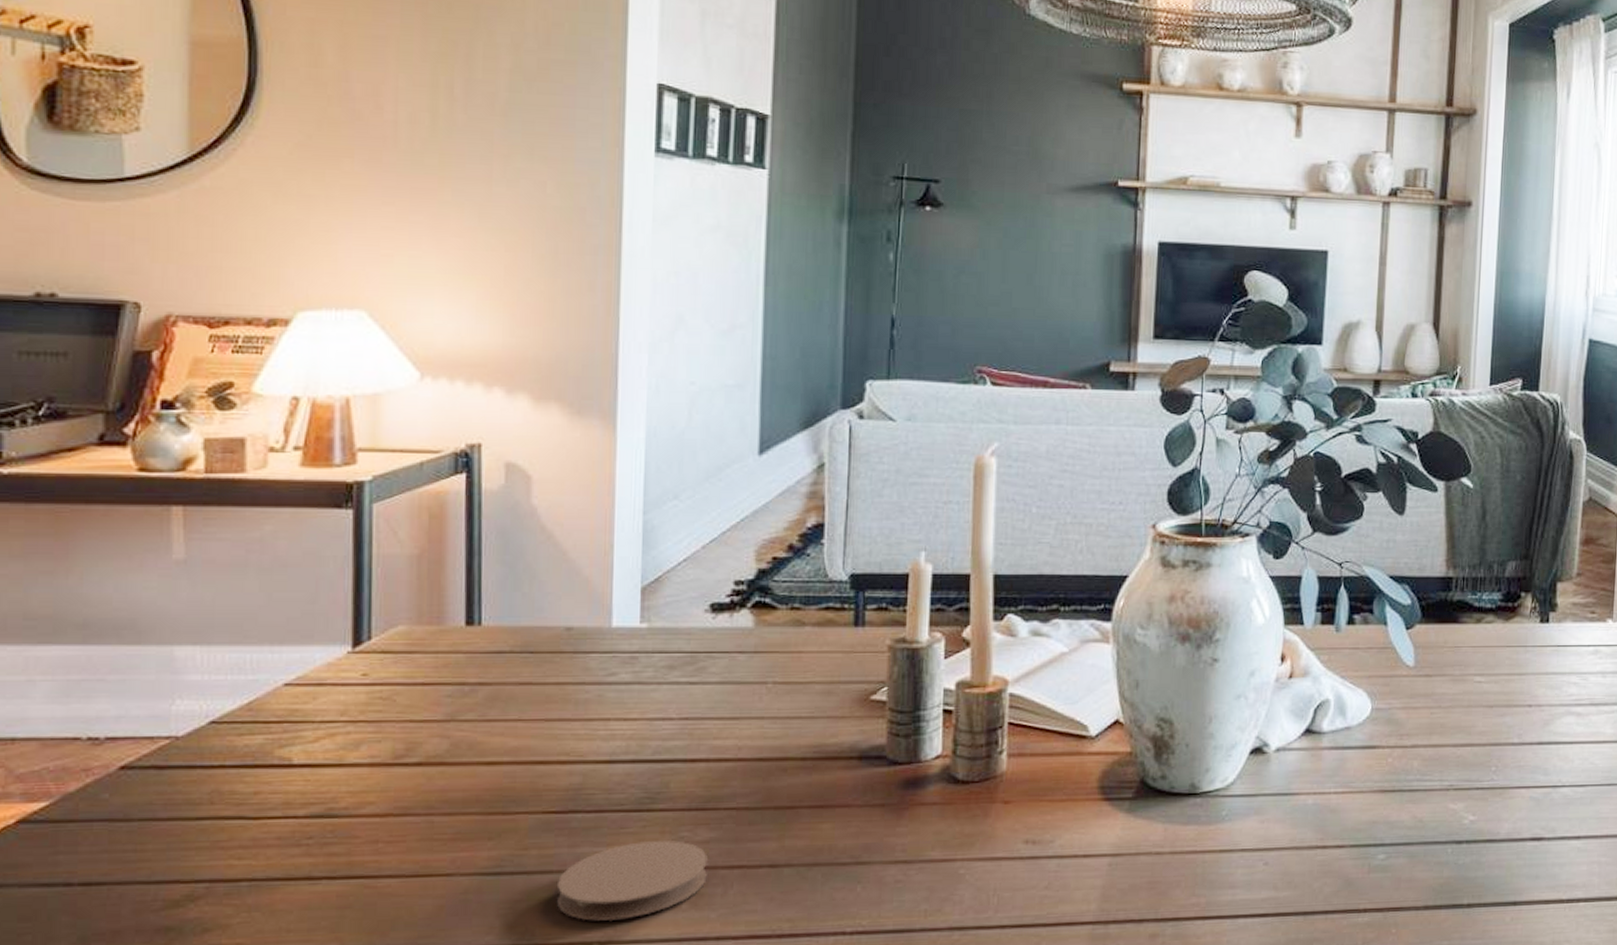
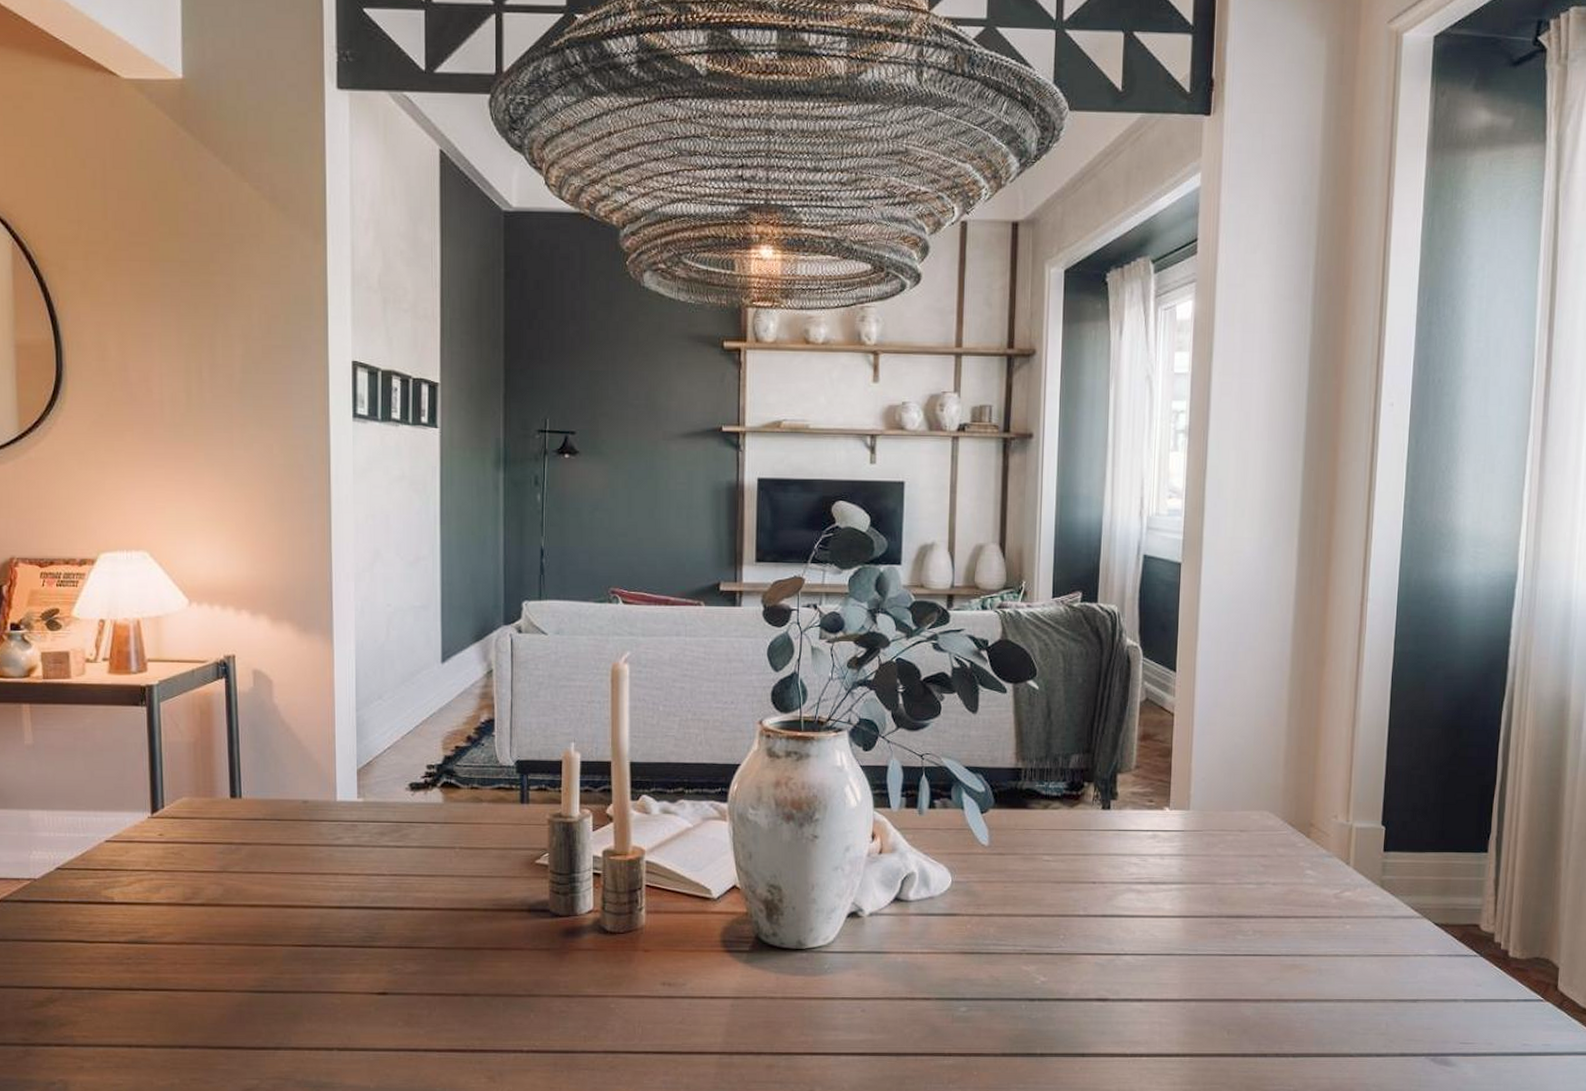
coaster: present [556,839,708,922] -> none [305,970,416,1033]

